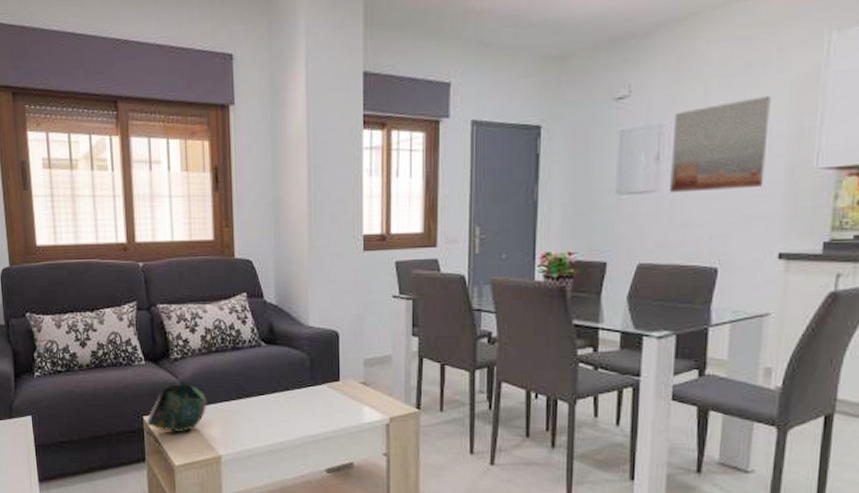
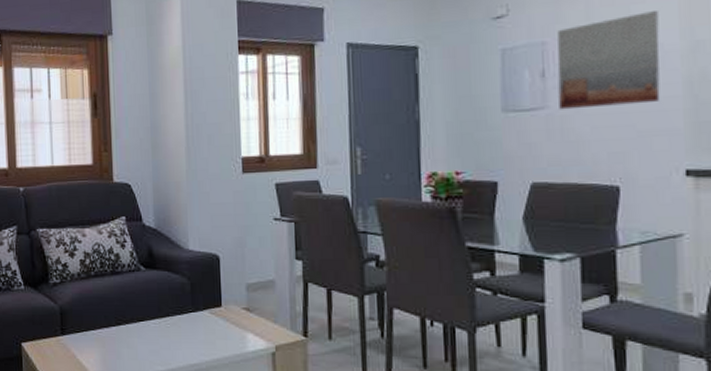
decorative bowl: present [146,385,207,433] -> none [24,311,86,361]

